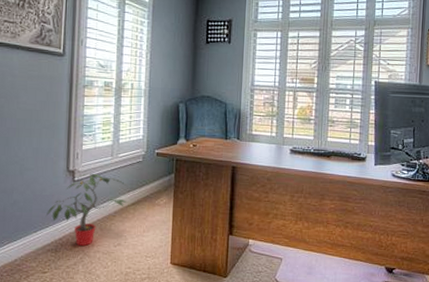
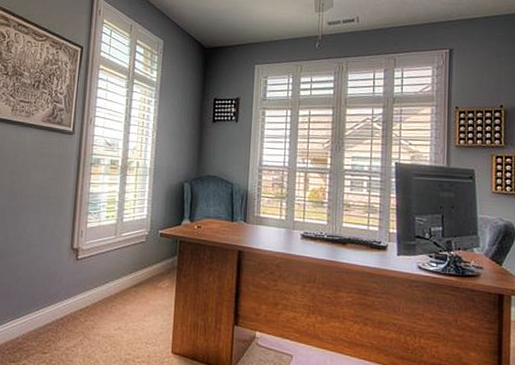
potted plant: present [45,173,128,246] -> none [48,252,130,328]

